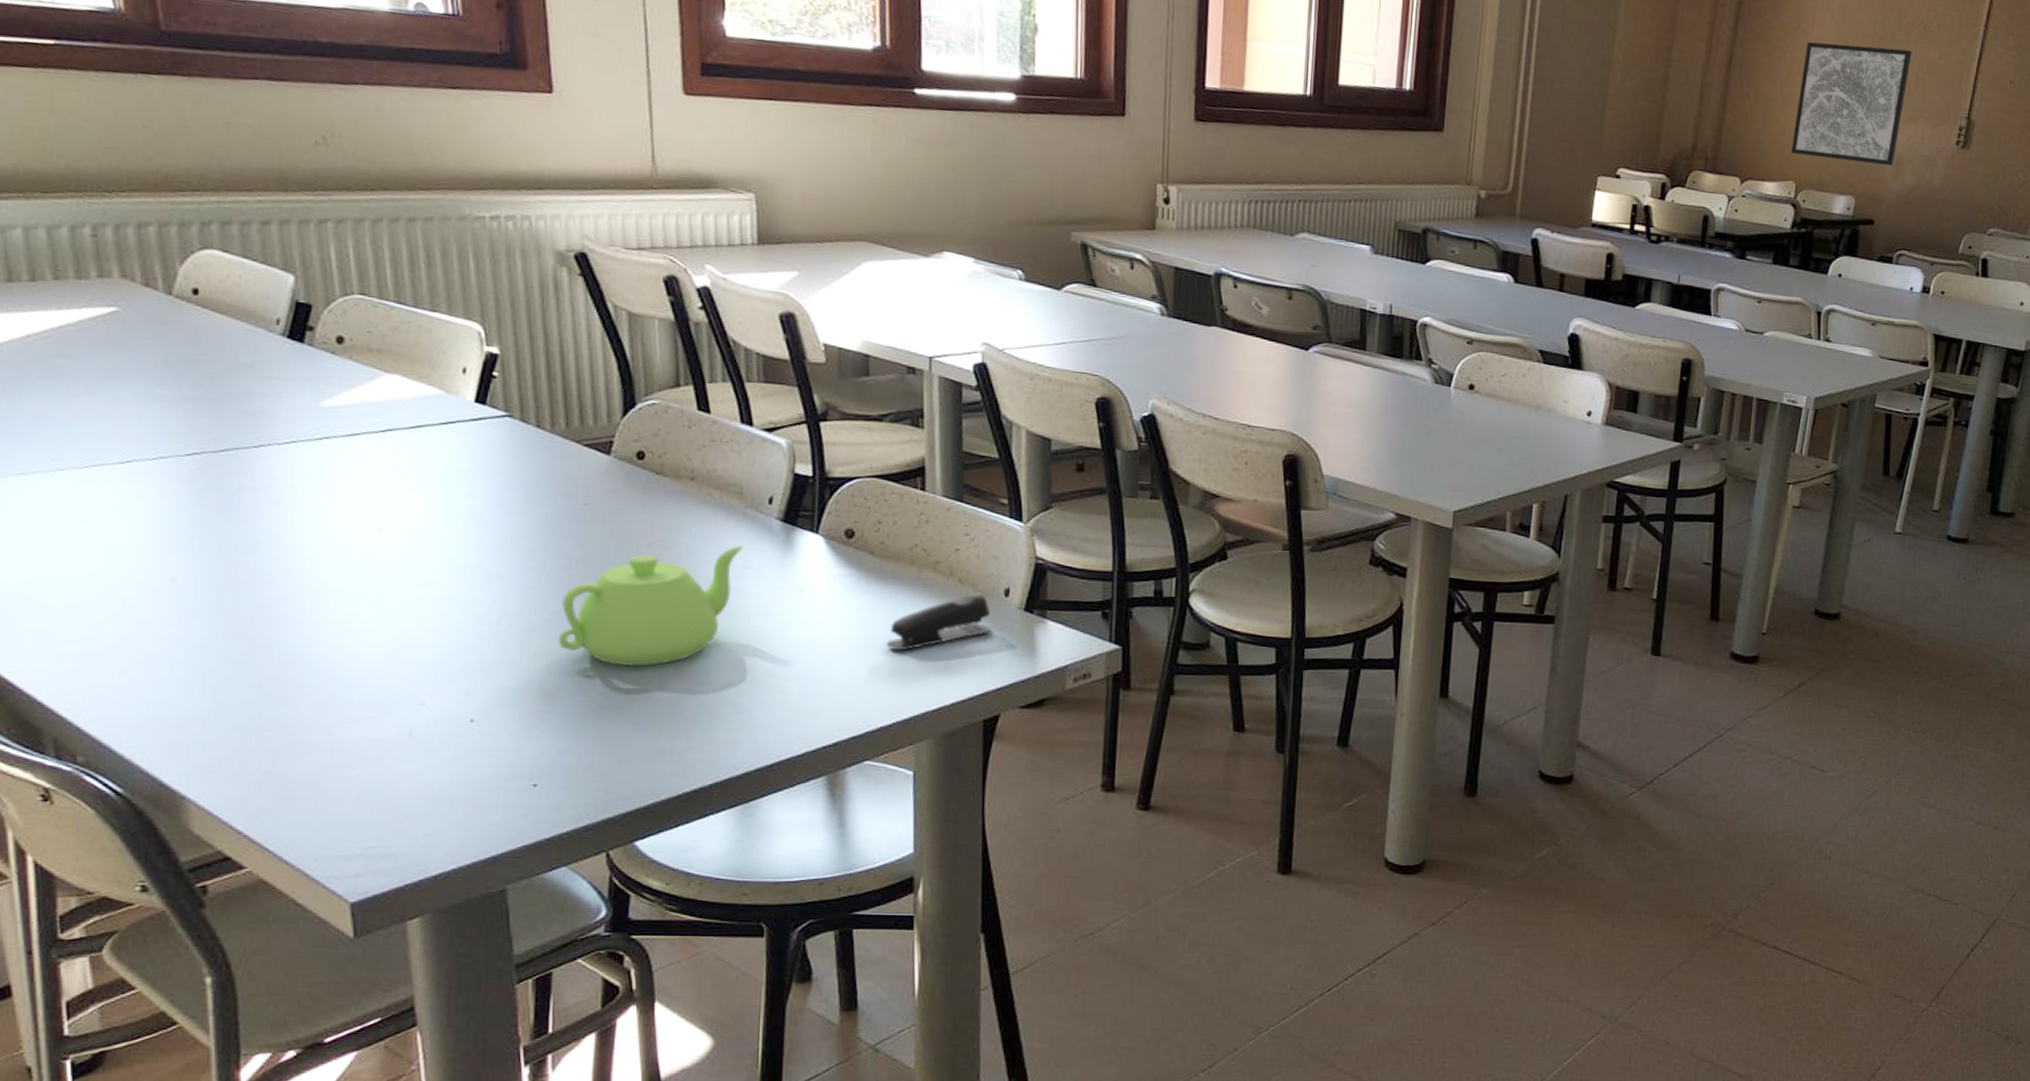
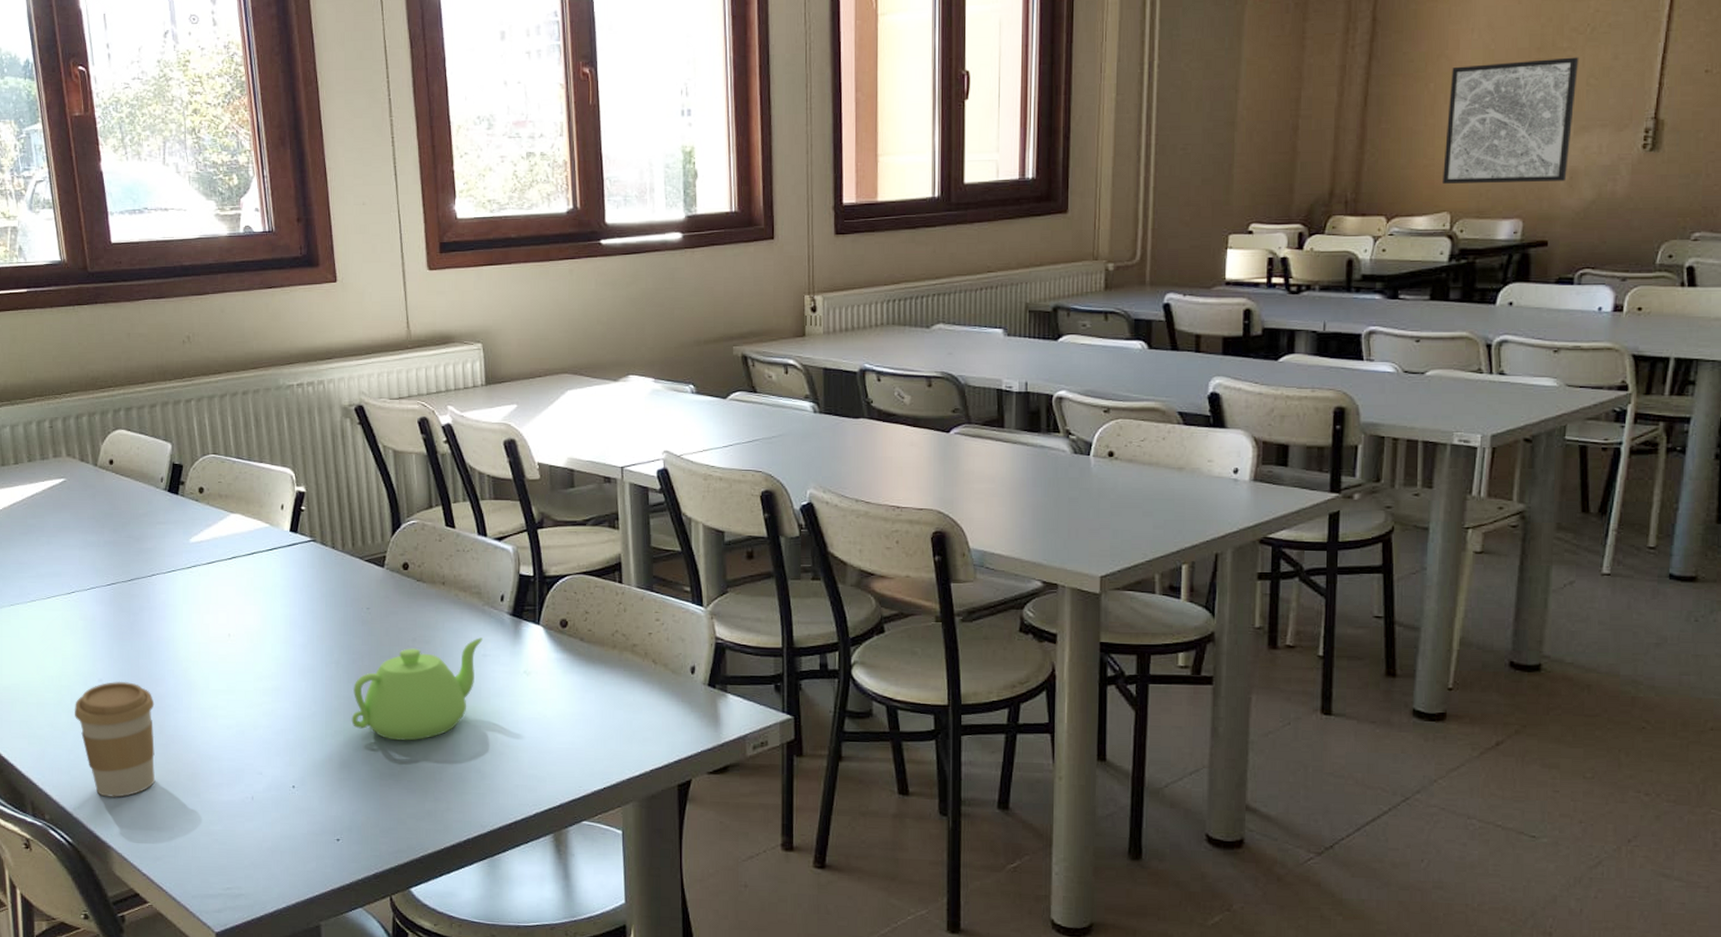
coffee cup: none [129,582,260,734] -> present [75,681,155,797]
stapler: present [886,593,993,652] -> none [596,671,683,725]

